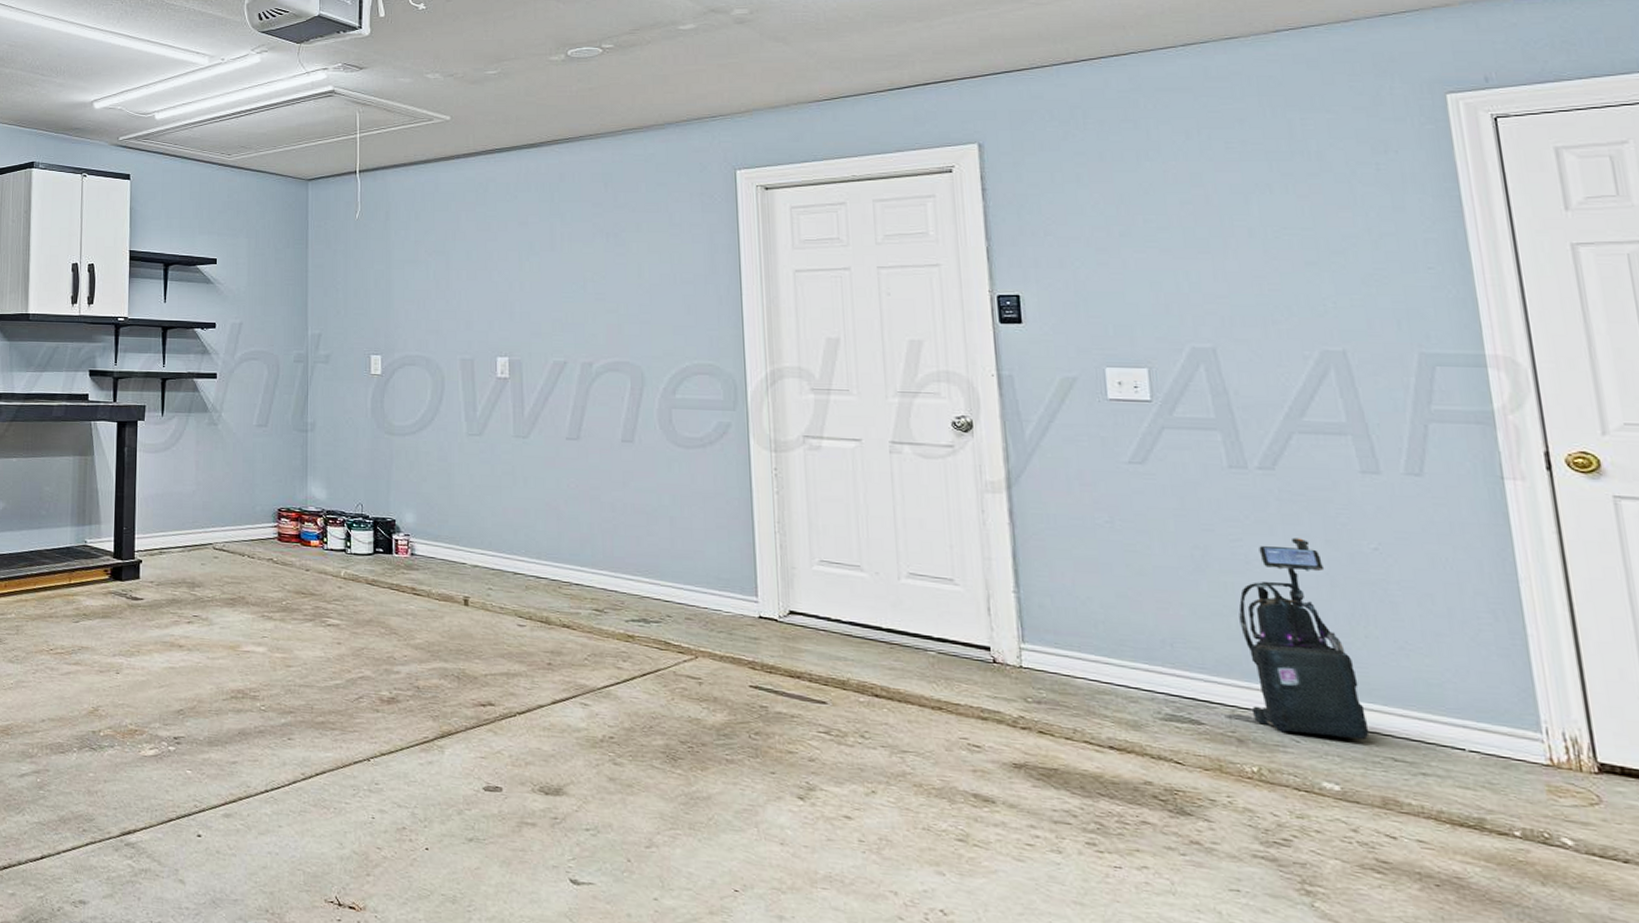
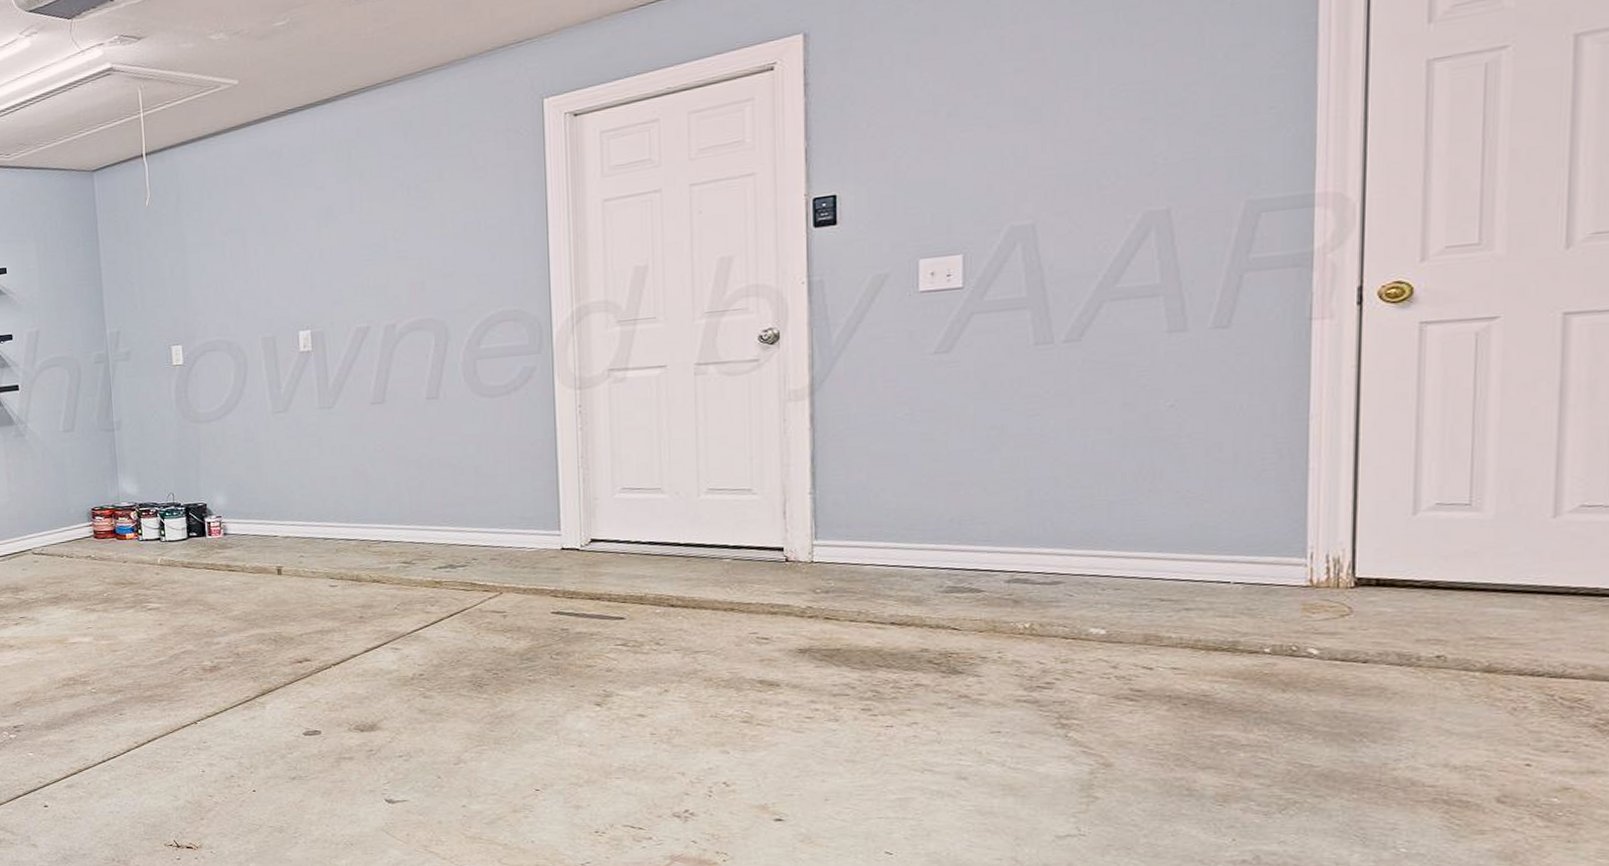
vacuum cleaner: present [1238,537,1370,739] -> none [1028,405,1141,589]

